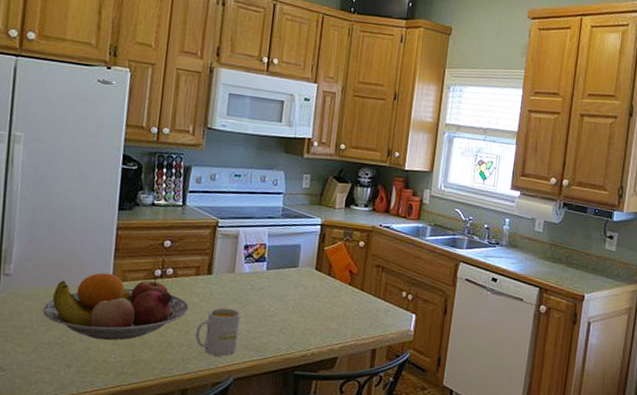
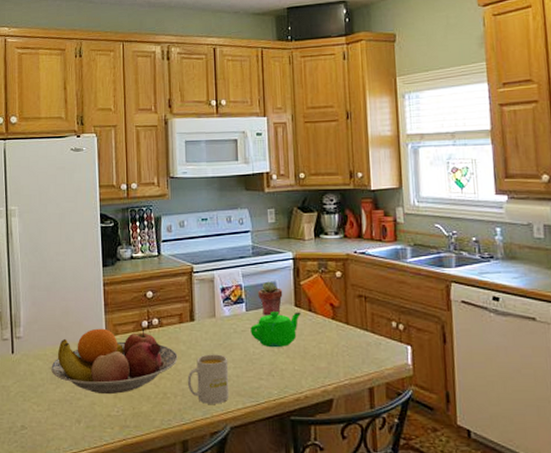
teapot: none [268,272,320,307] -> present [250,312,301,348]
potted succulent: none [281,243,306,276] -> present [258,281,283,316]

